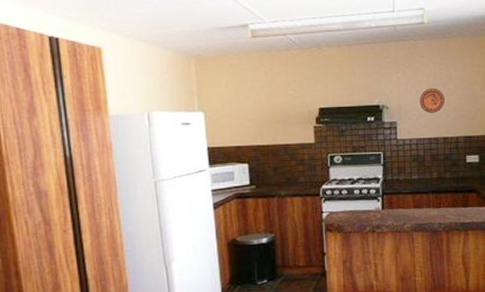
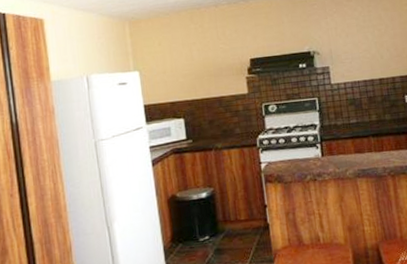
decorative plate: present [419,88,445,113] -> none [350,30,377,56]

